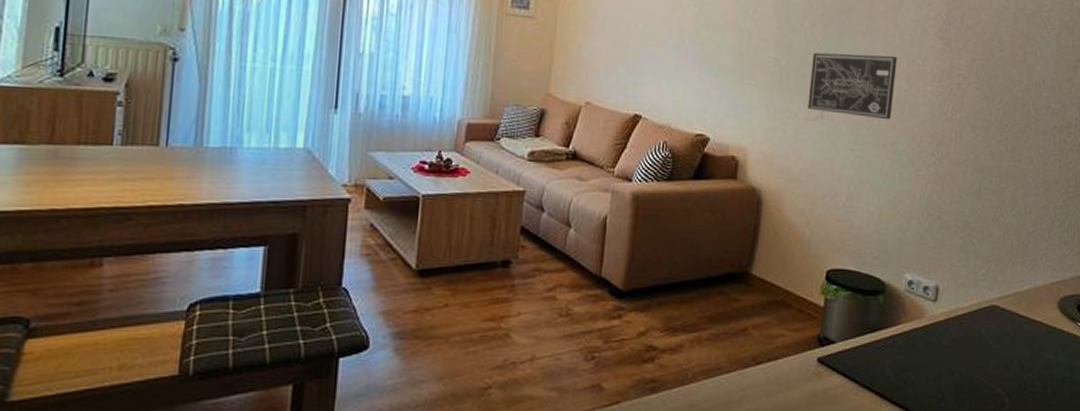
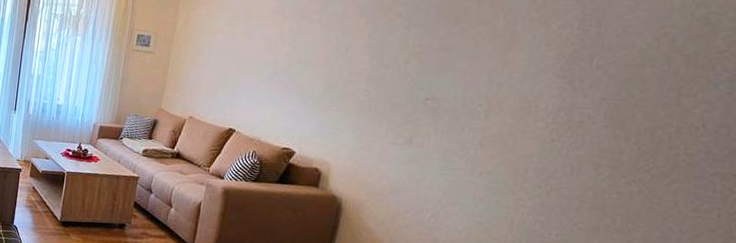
wall art: present [808,52,897,120] -> none [395,86,503,151]

